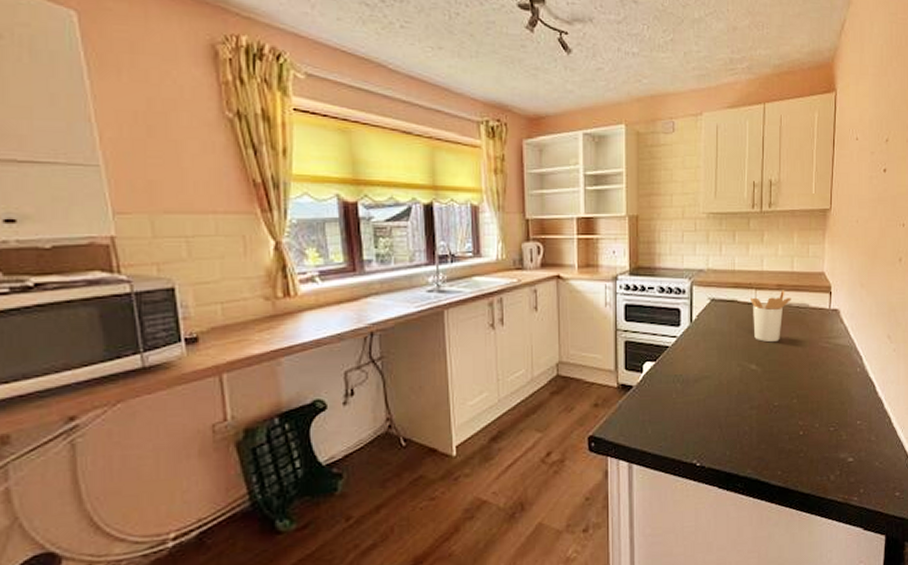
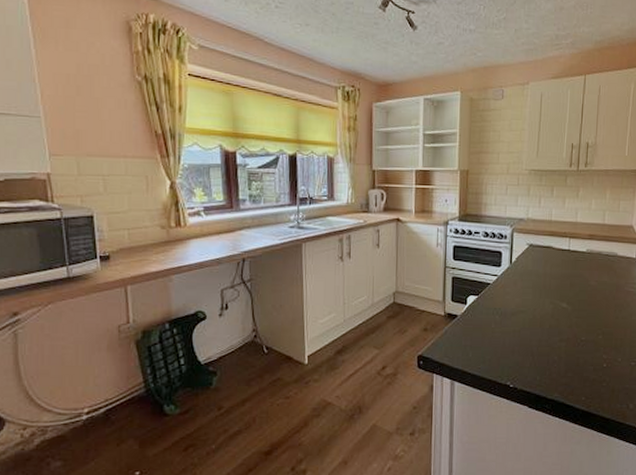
utensil holder: present [750,290,791,343] -> none [564,239,602,285]

